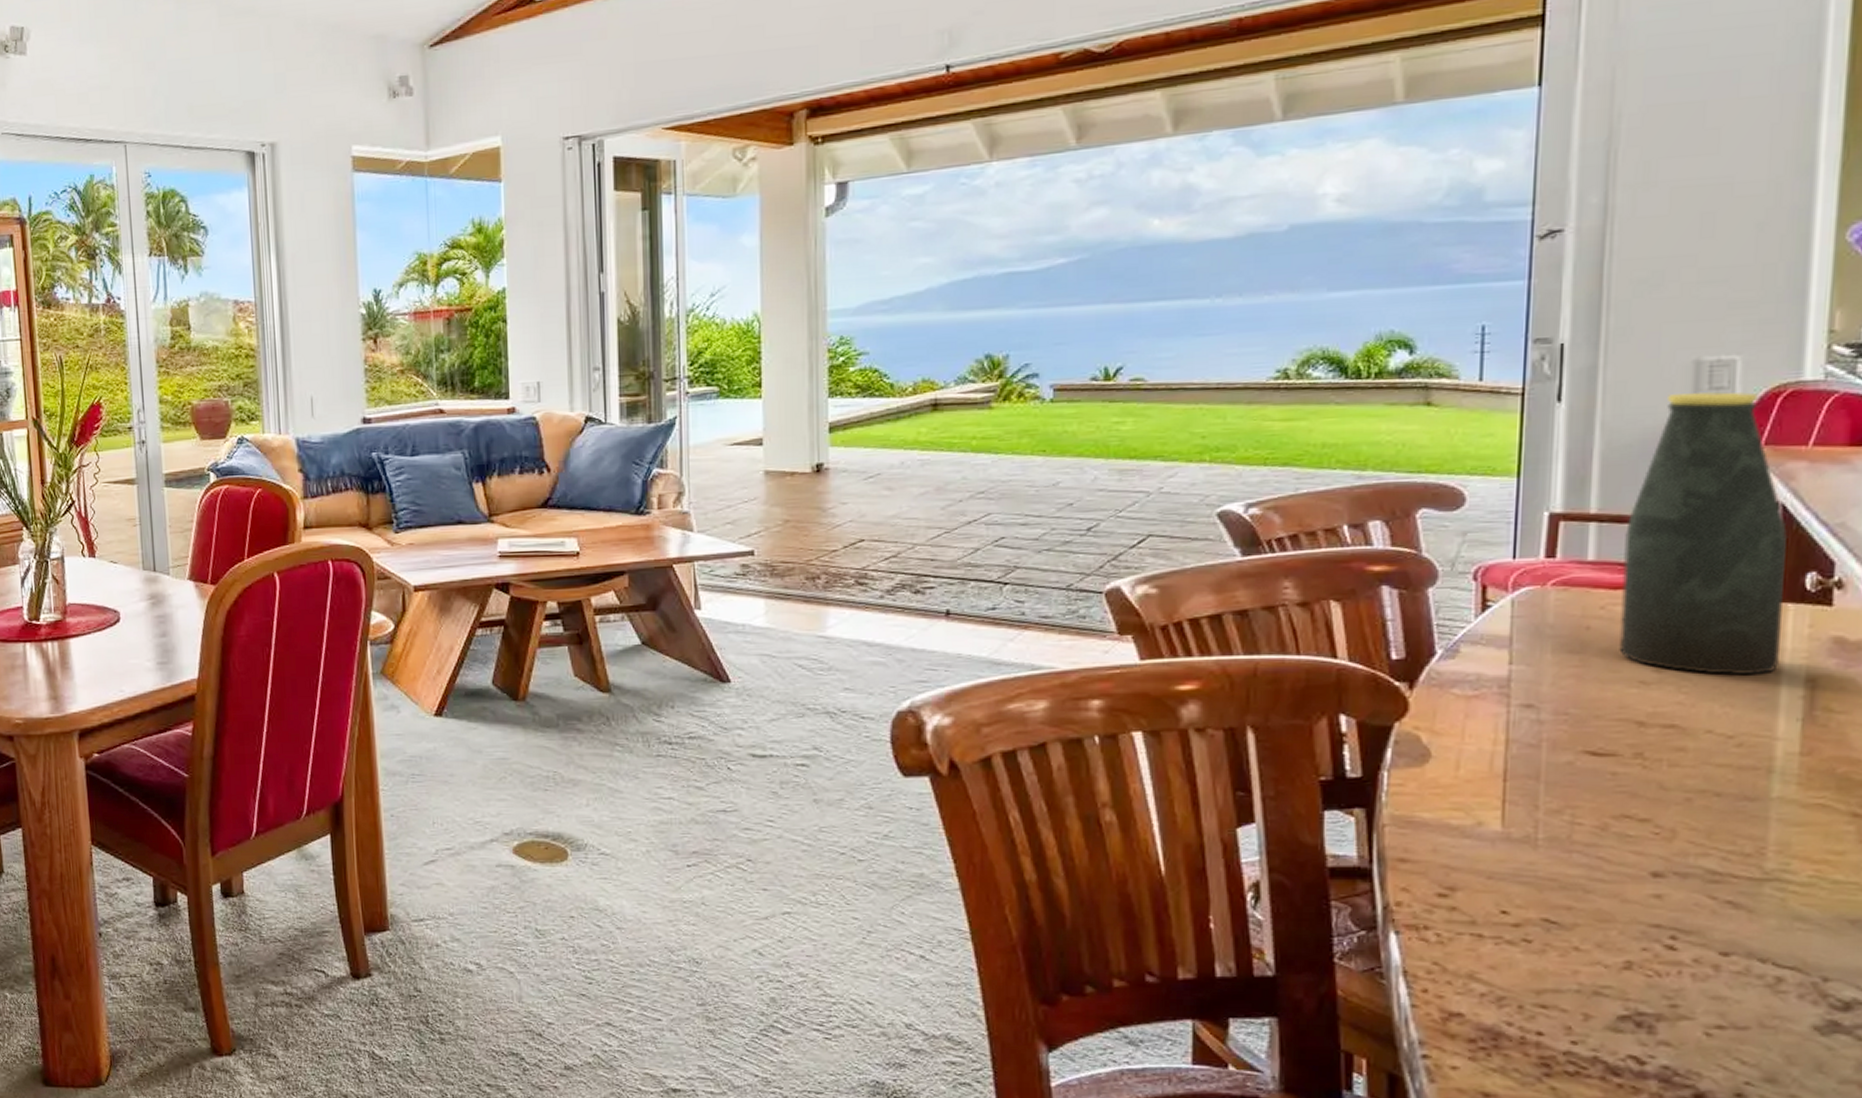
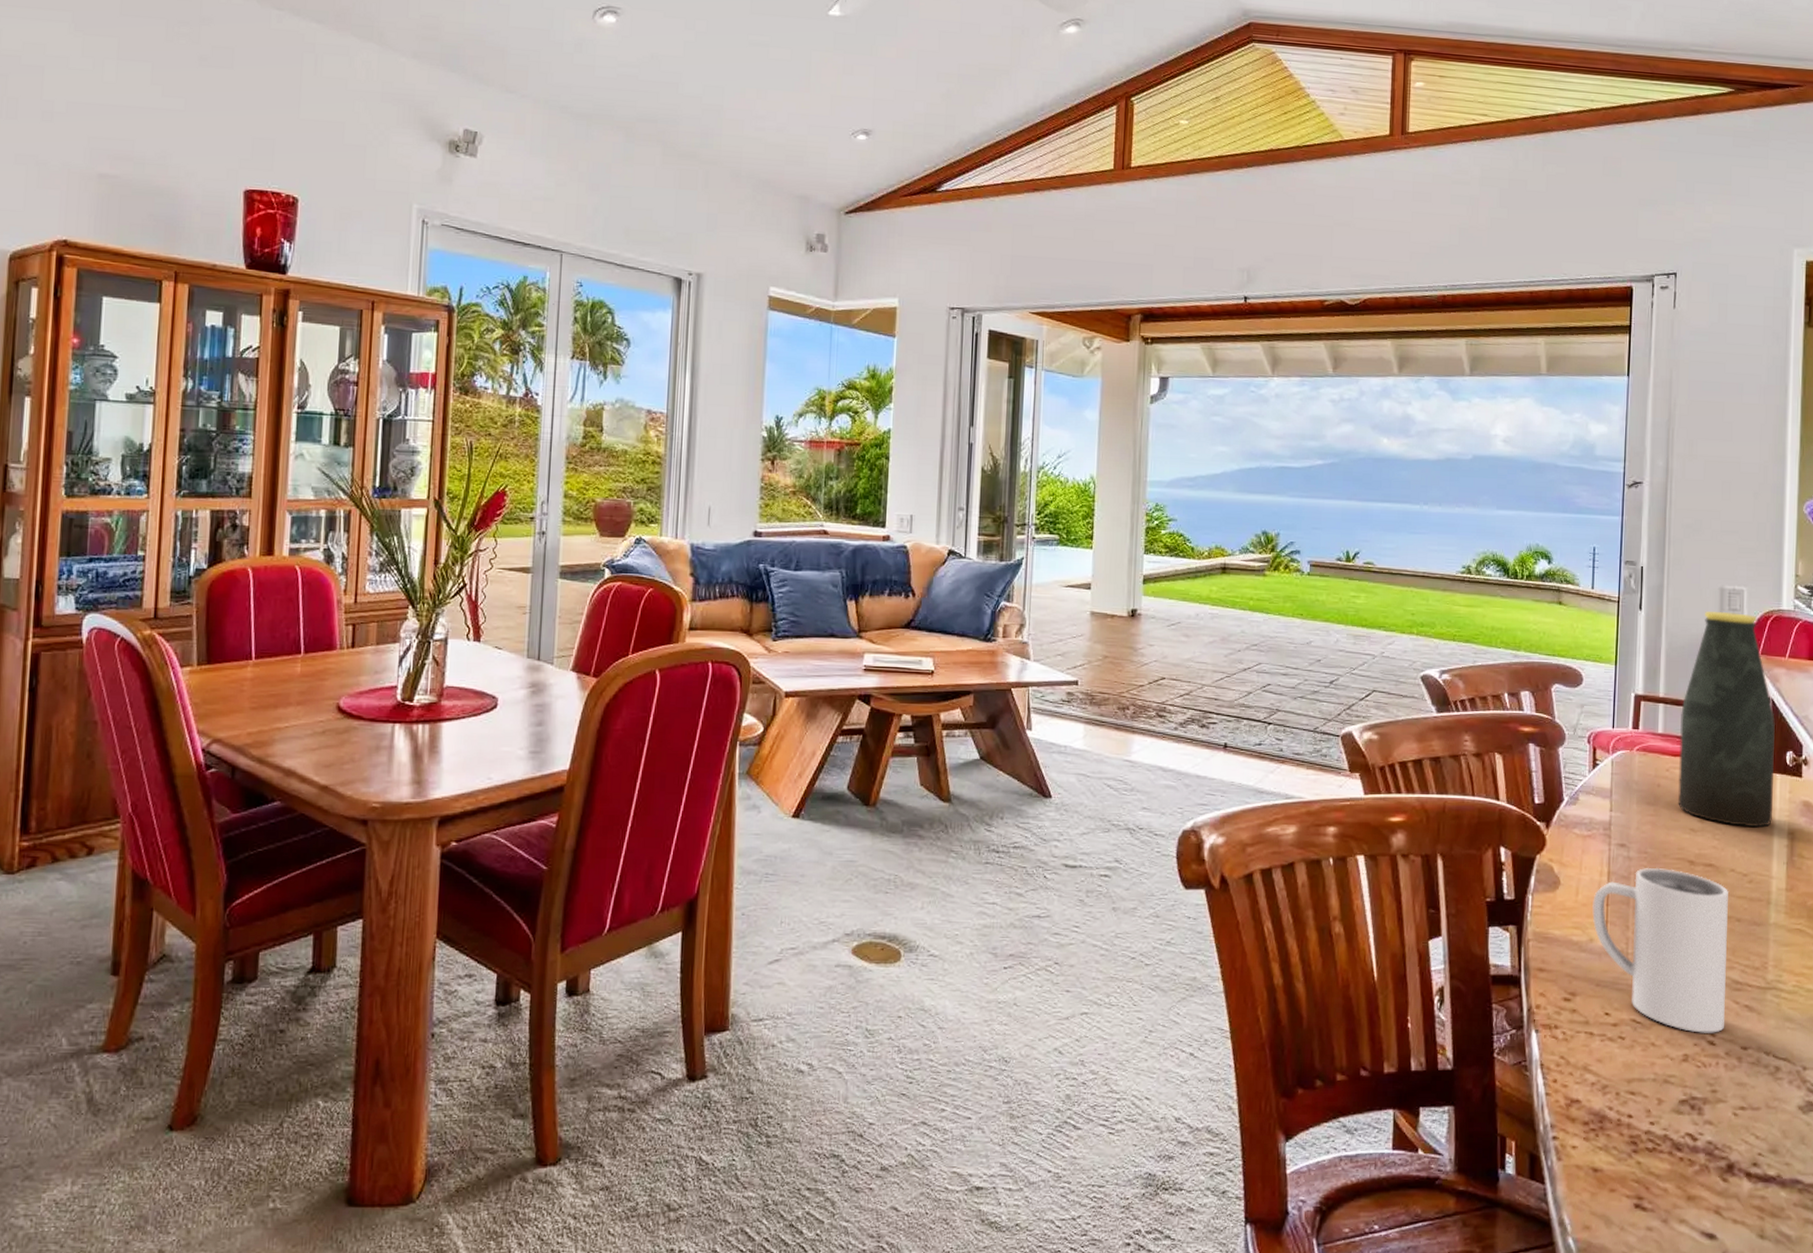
mug: none [1481,731,1704,936] -> present [1592,867,1730,1033]

